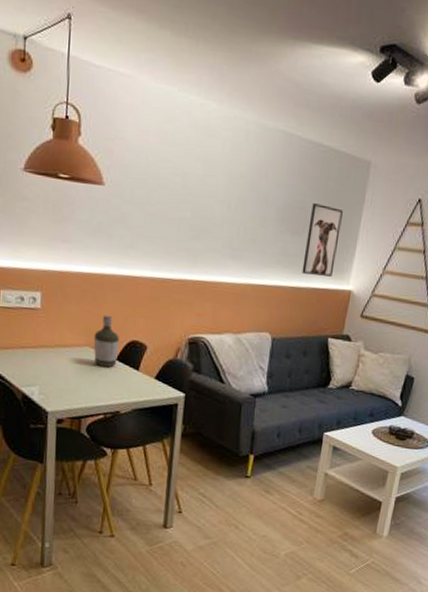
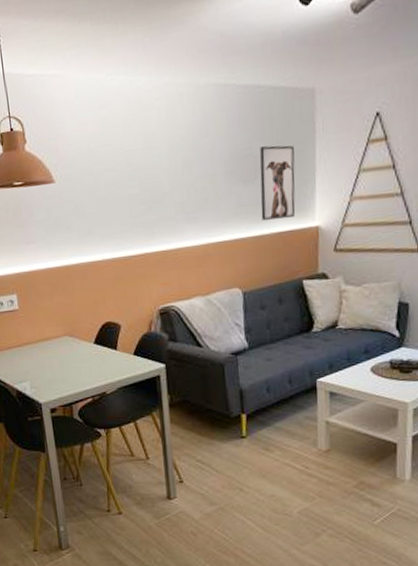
bottle: present [93,314,119,367] -> none [70,302,96,352]

